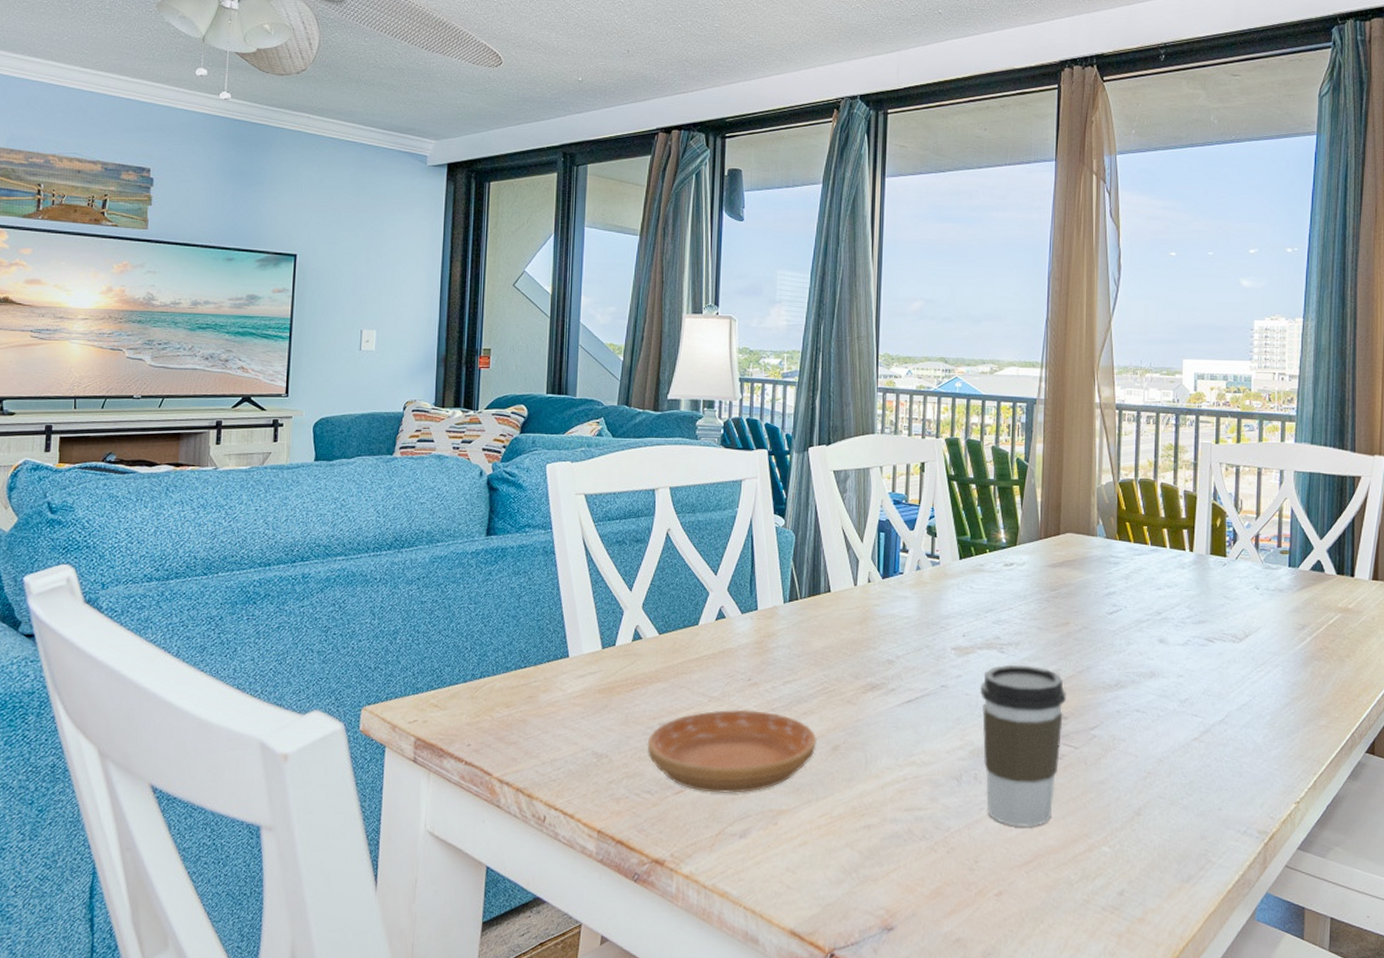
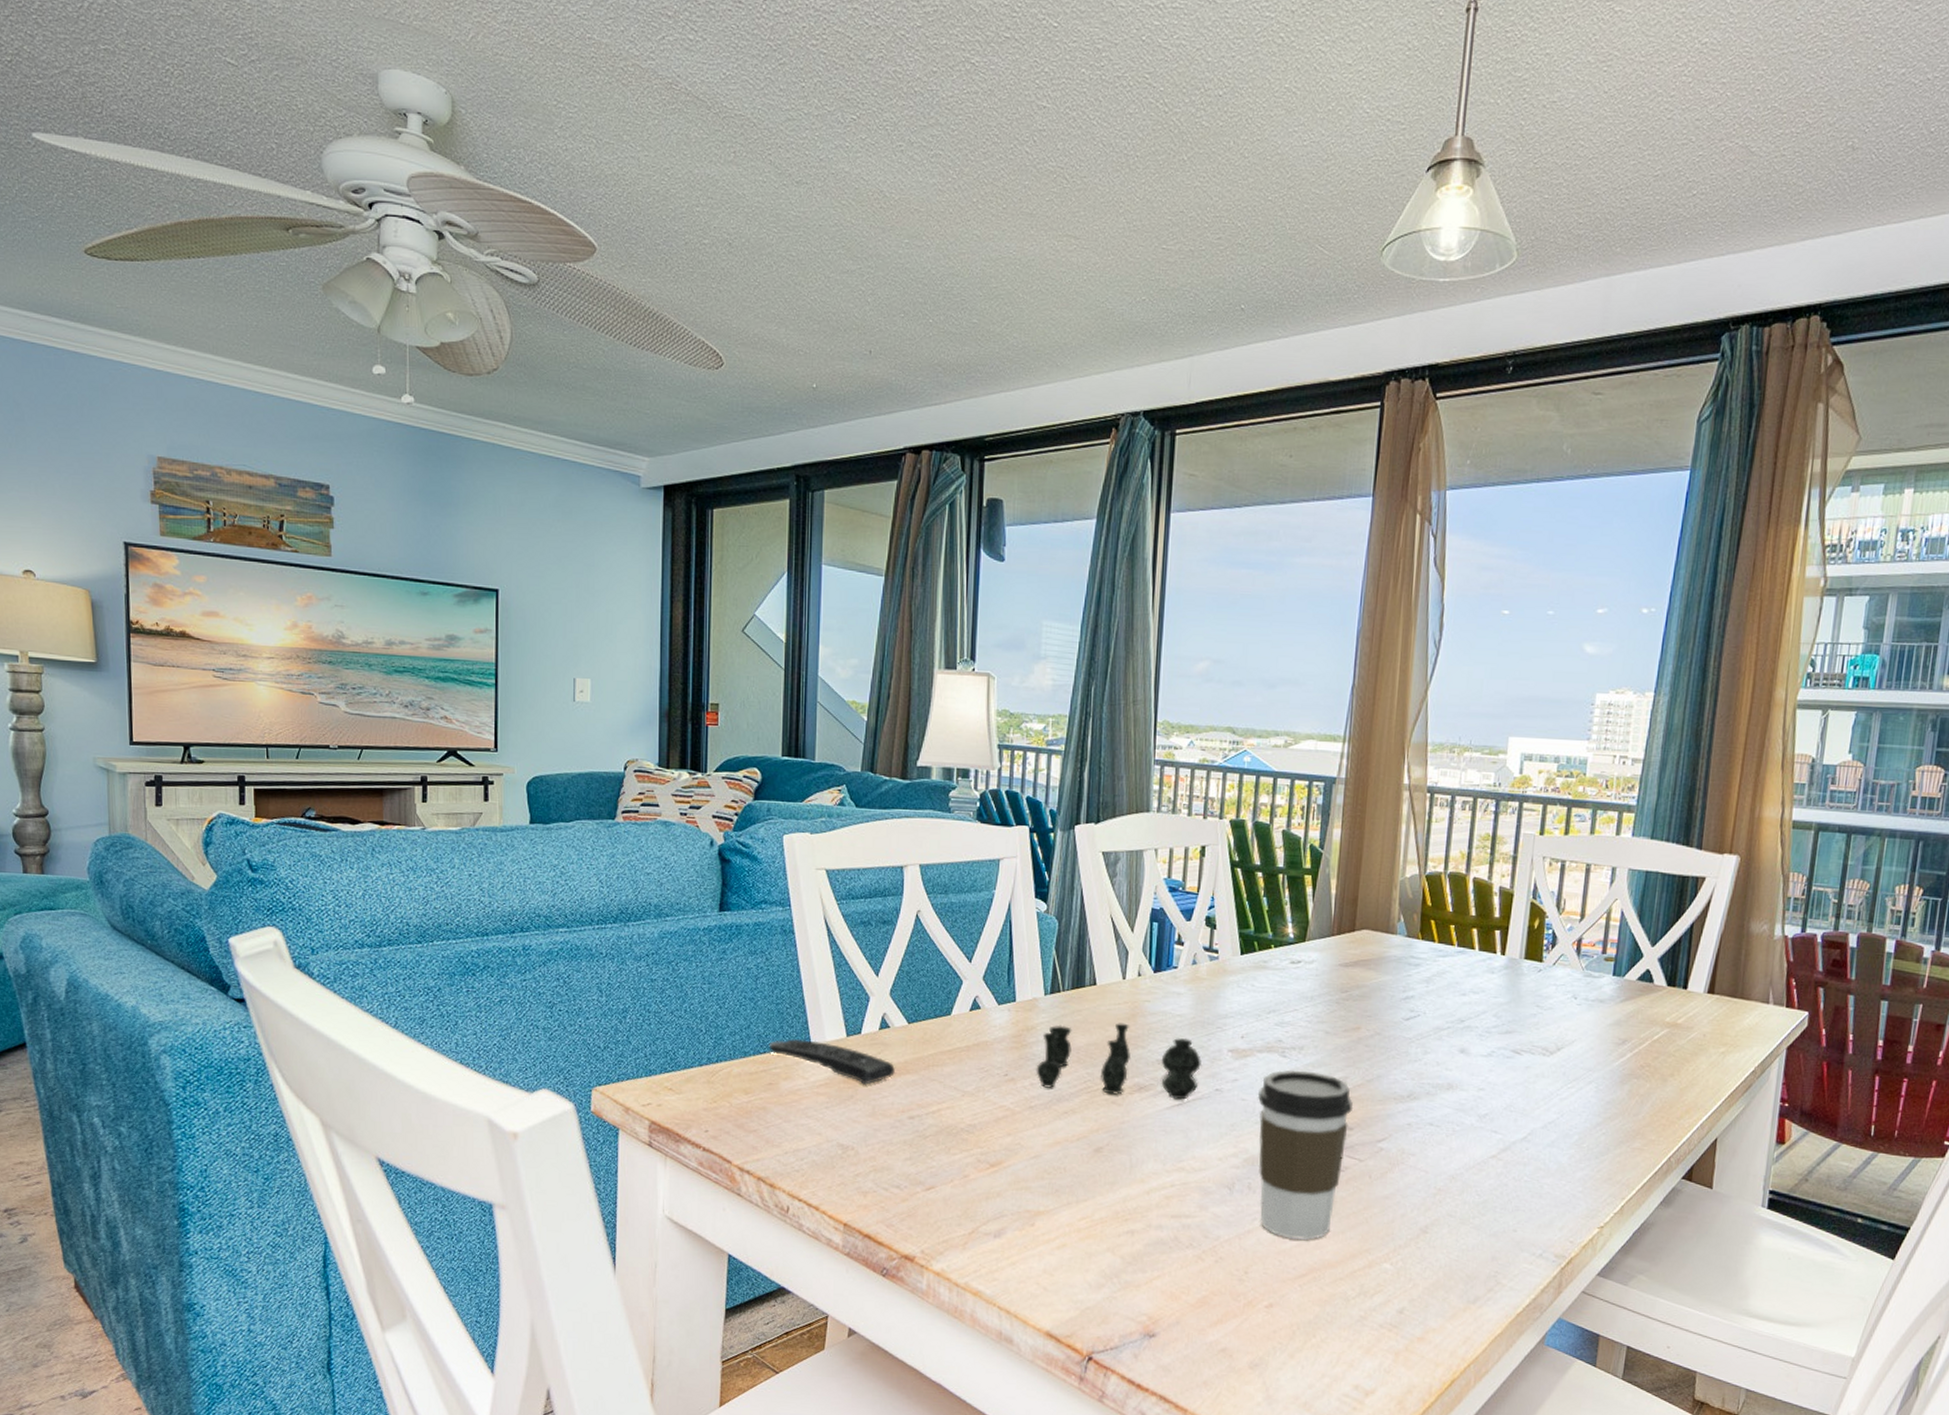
remote control: none [529,653,648,694] -> present [768,1039,896,1085]
saucer: present [647,709,818,793] -> none [895,1105,1079,1192]
vase: none [777,626,929,697] -> present [1036,1023,1202,1100]

